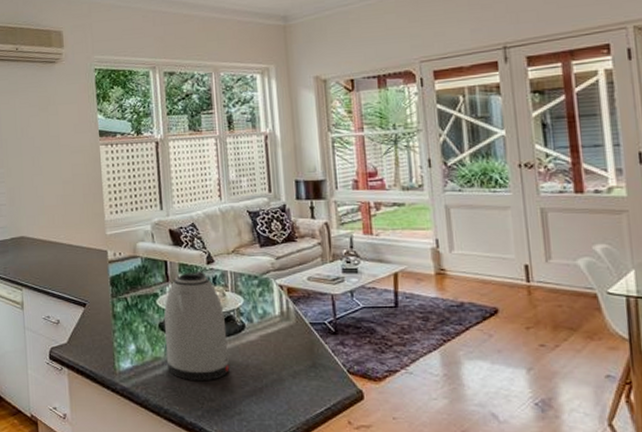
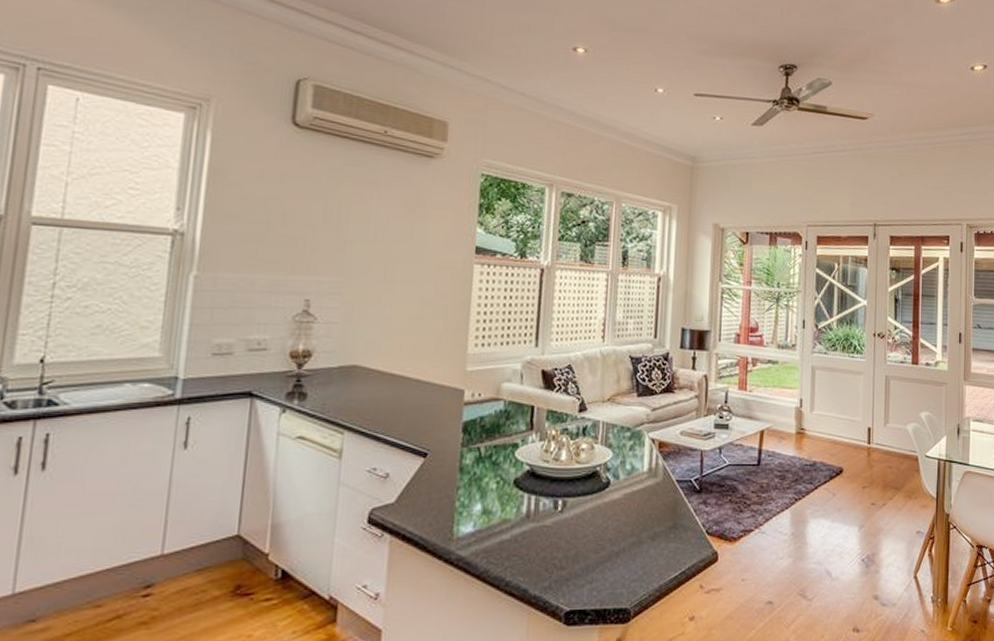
kettle: present [164,271,229,382] -> none [516,420,590,547]

